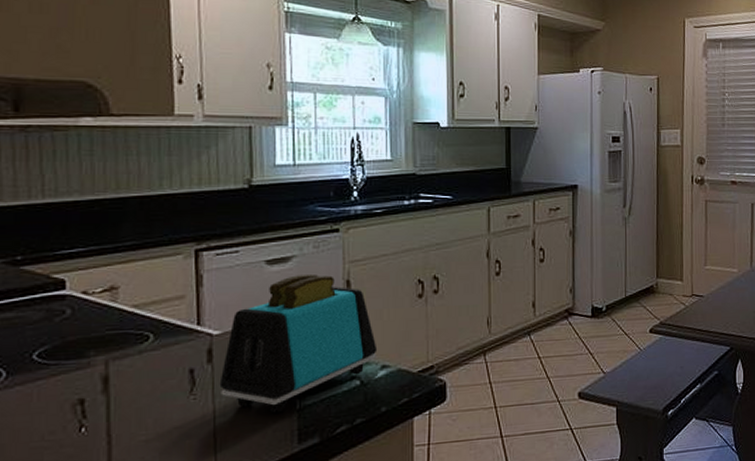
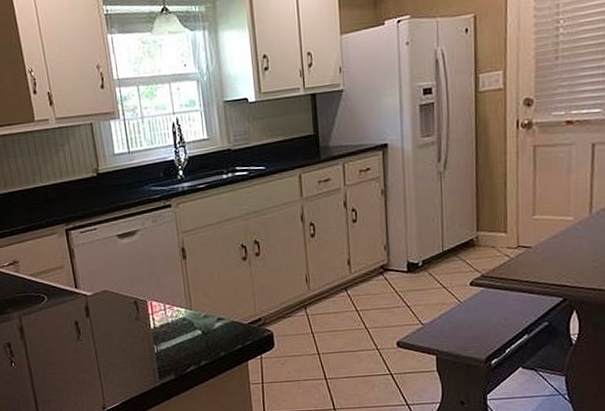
toaster: present [219,274,378,413] -> none [96,244,213,356]

